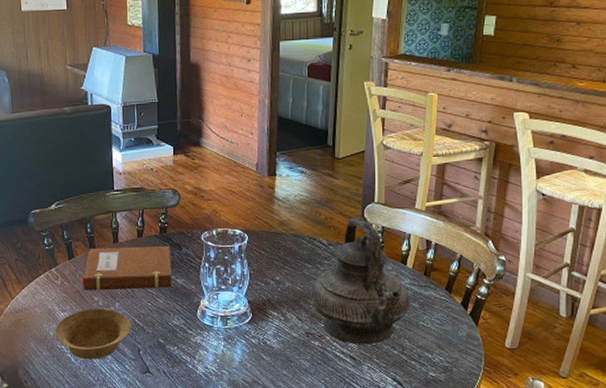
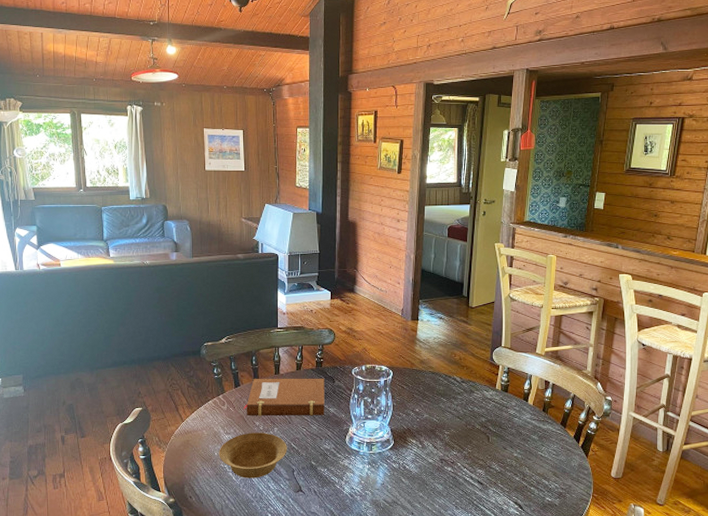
teapot: present [310,217,410,344] -> none [444,359,531,471]

